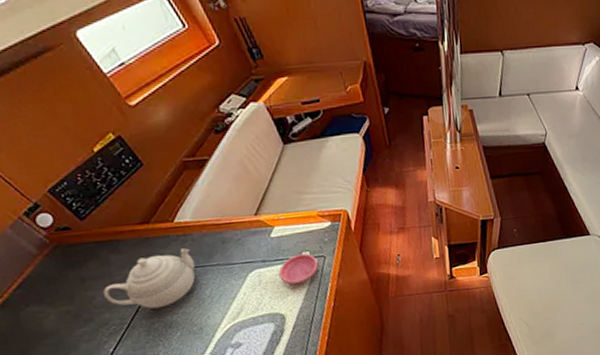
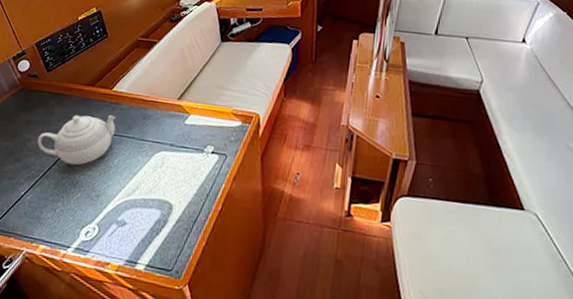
saucer: present [279,253,319,285] -> none [180,146,220,177]

